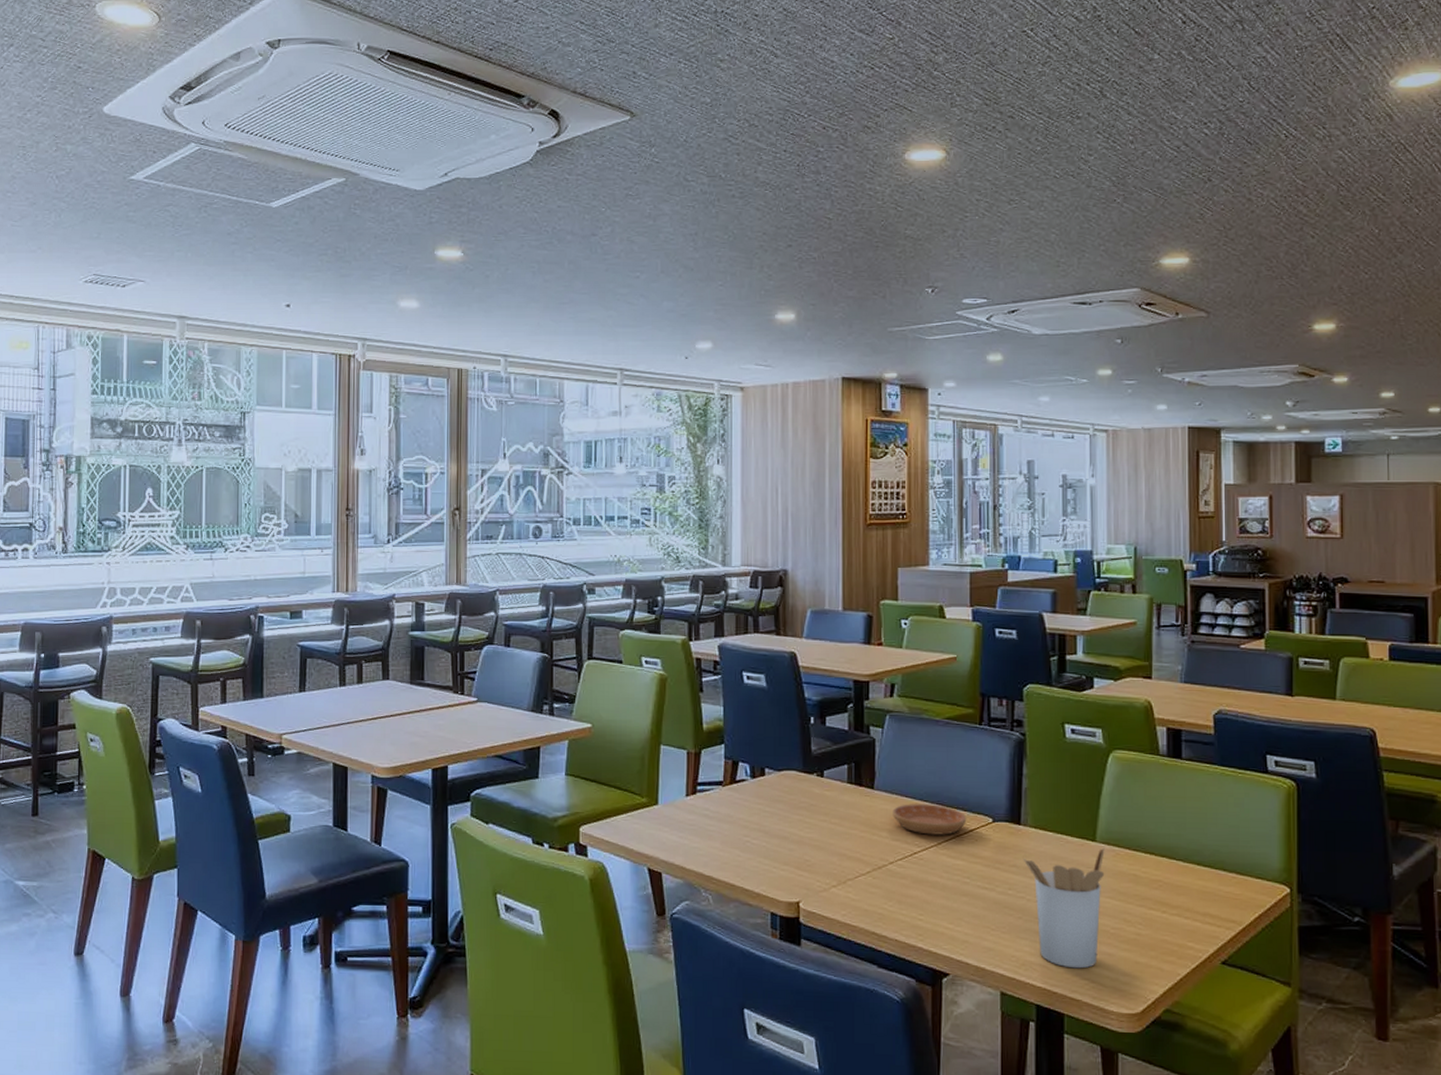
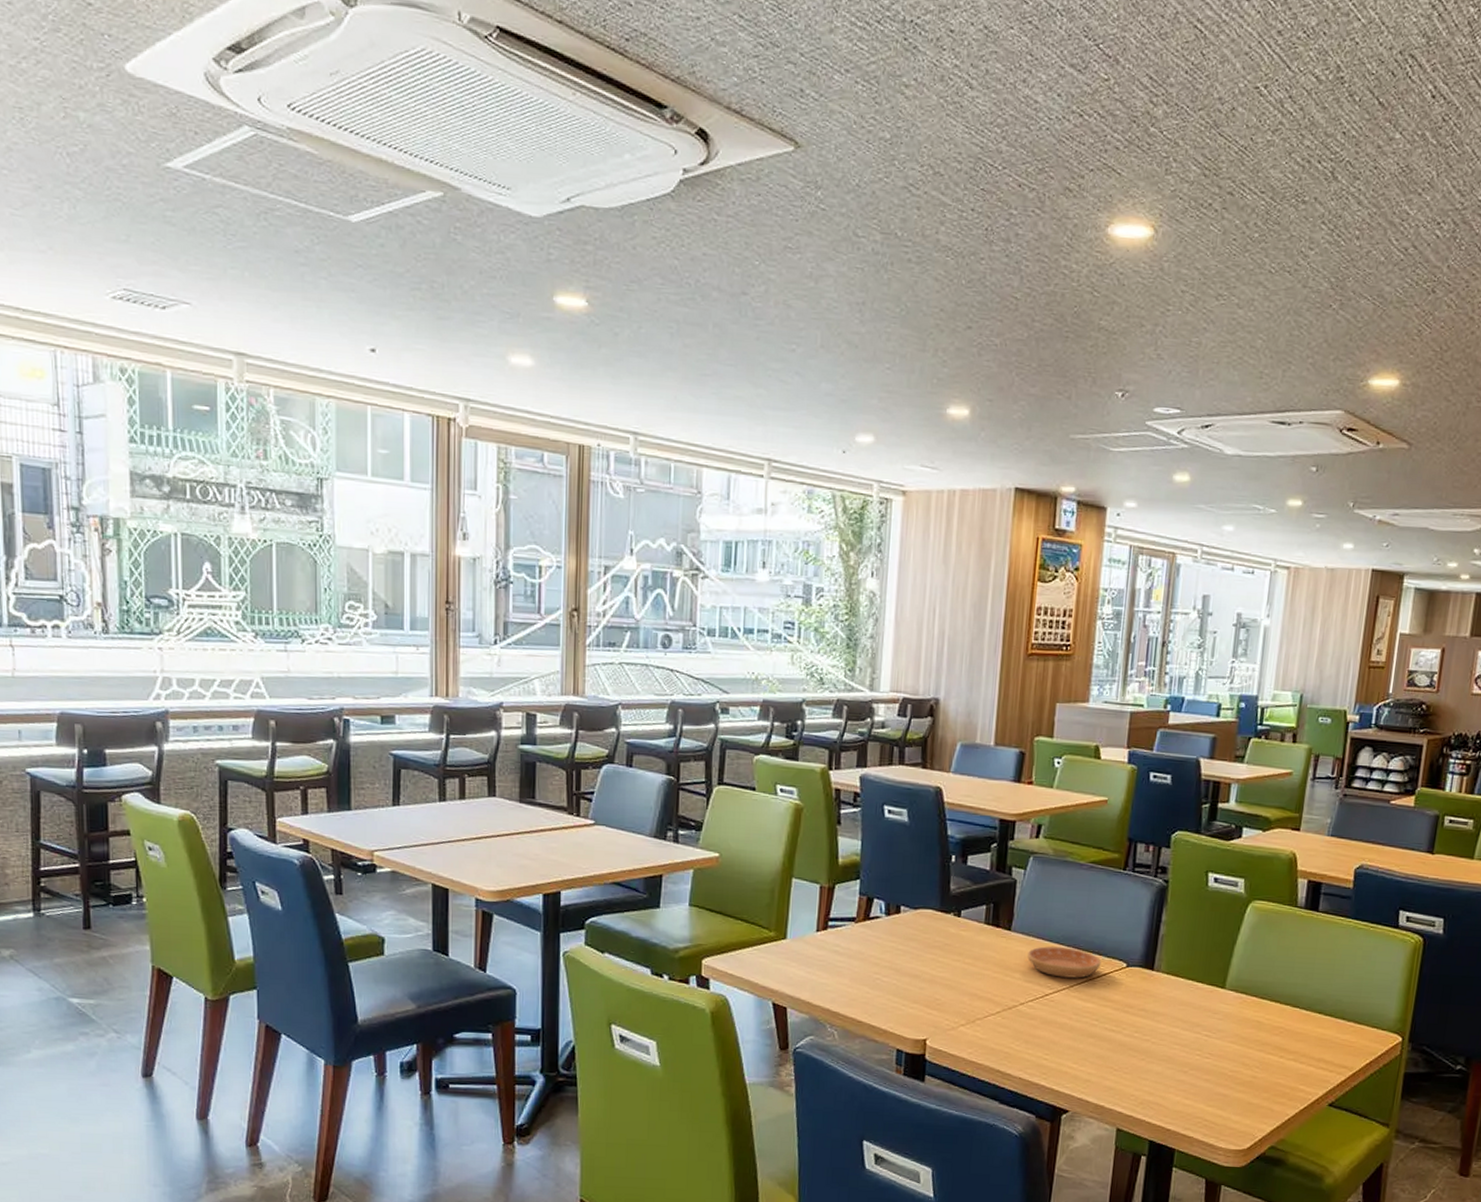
utensil holder: present [1023,847,1105,969] -> none [1152,994,1233,1108]

